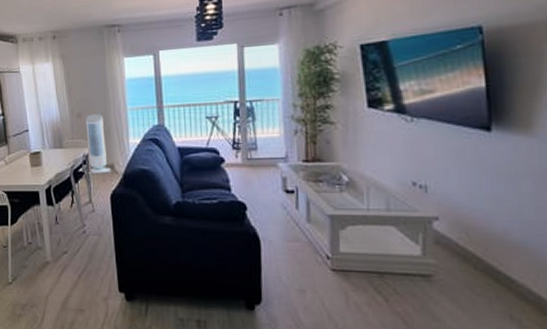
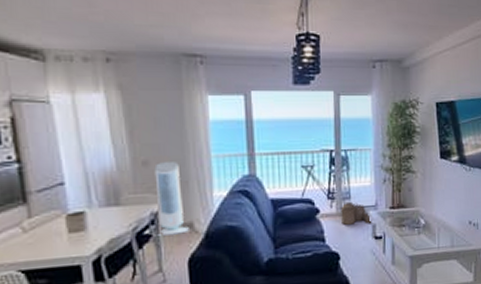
woven basket: none [247,152,284,177] -> present [341,201,374,225]

